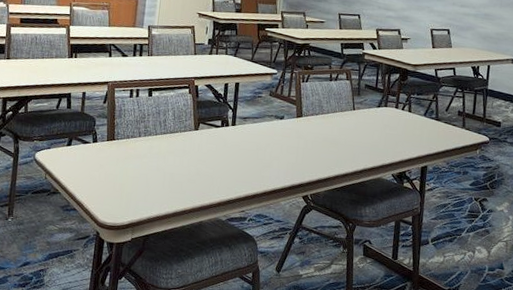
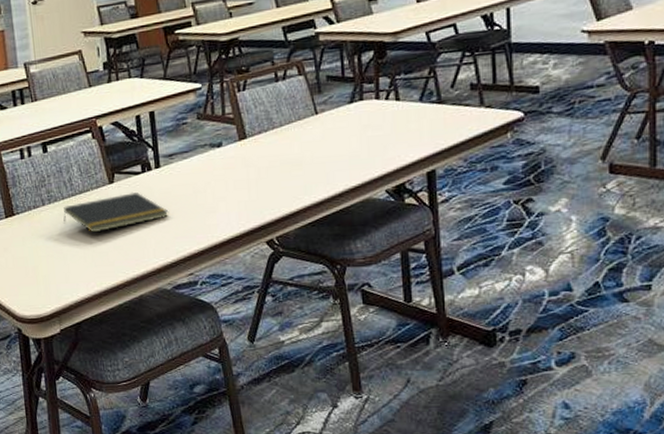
notepad: none [153,140,236,166] -> present [63,192,169,233]

